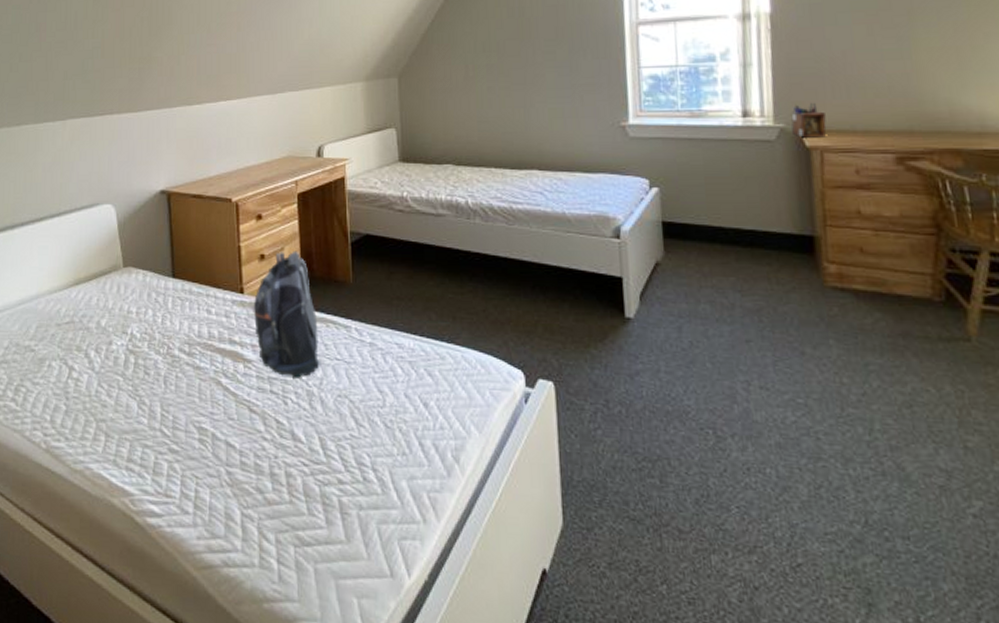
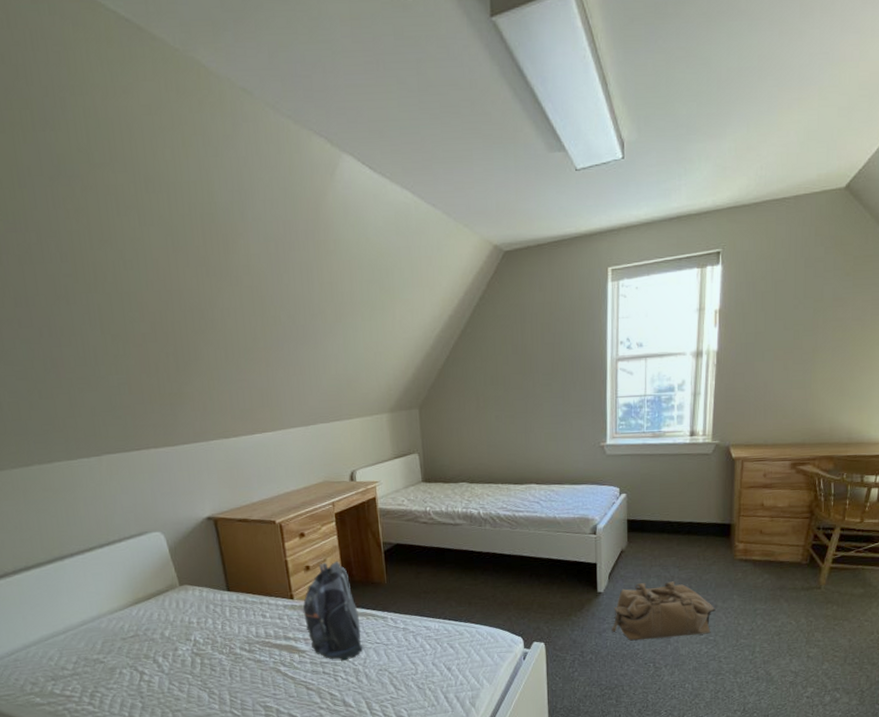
duffel bag: none [648,310,803,394] -> present [612,581,716,641]
desk organizer: present [791,102,827,138] -> none [724,423,748,451]

